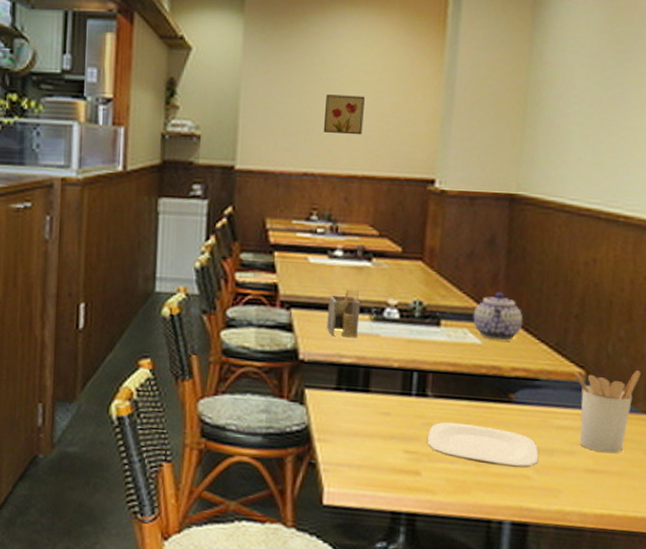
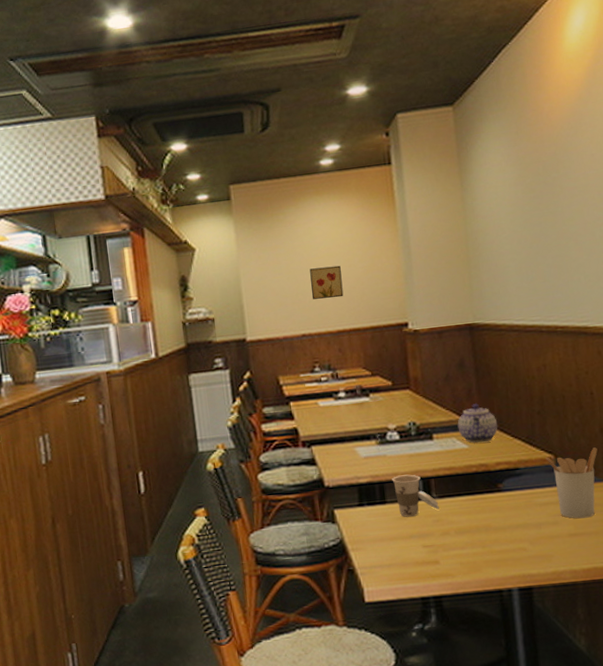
napkin holder: present [327,289,361,337] -> none [340,421,369,463]
cup: none [381,362,433,414] -> present [392,474,440,517]
plate: present [427,422,539,468] -> none [439,514,531,545]

